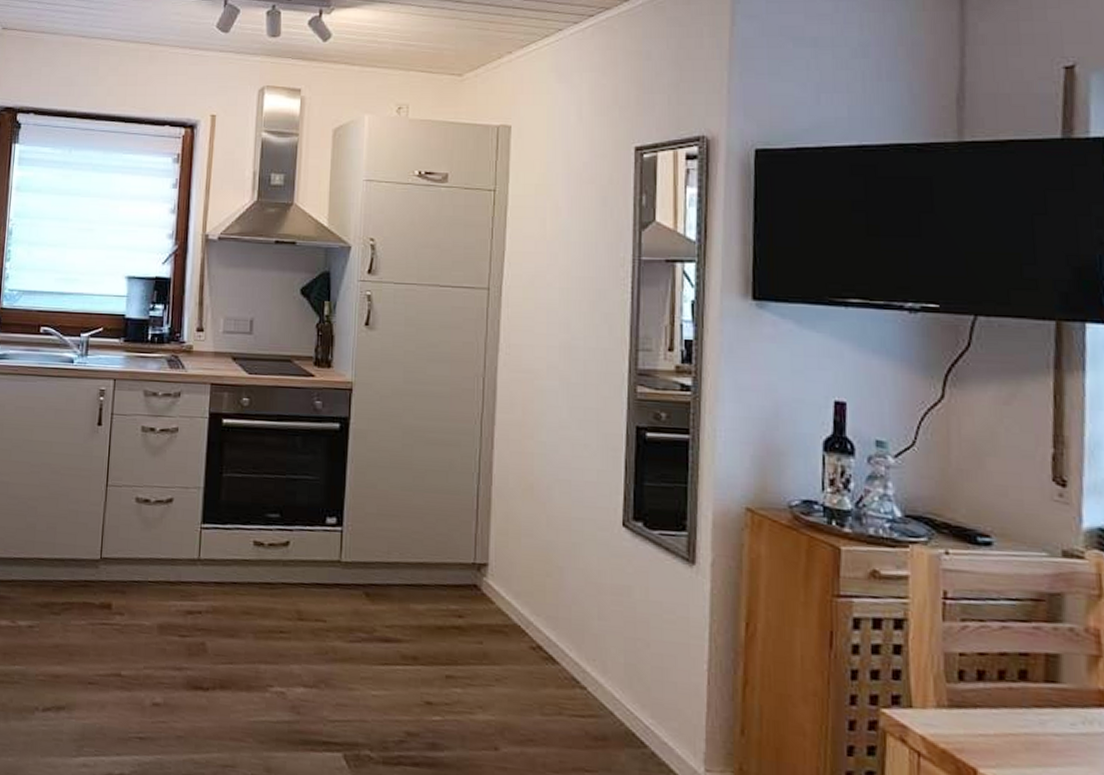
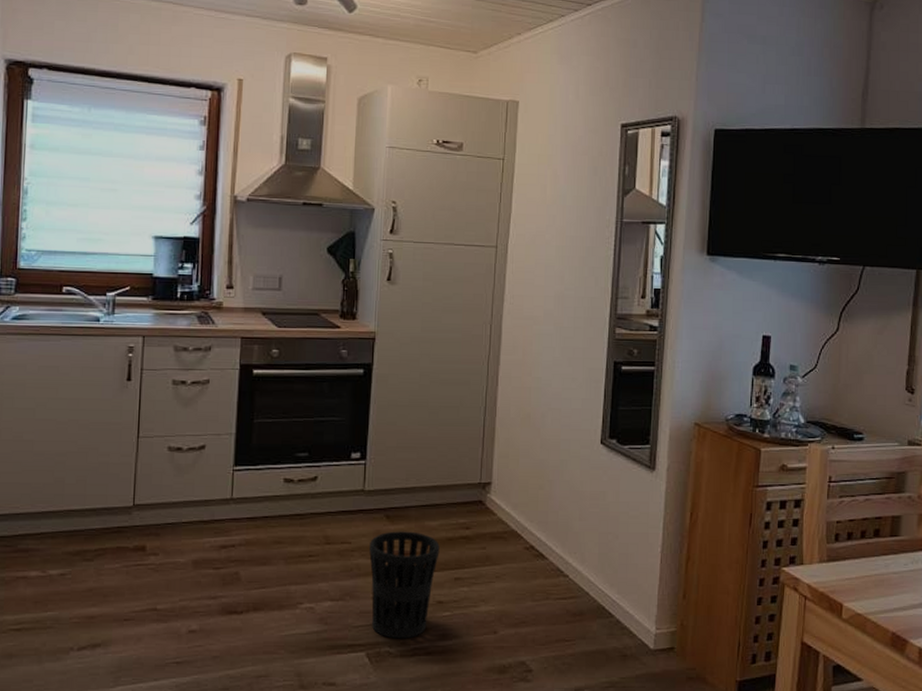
wastebasket: none [347,612,428,743] -> present [369,531,440,639]

